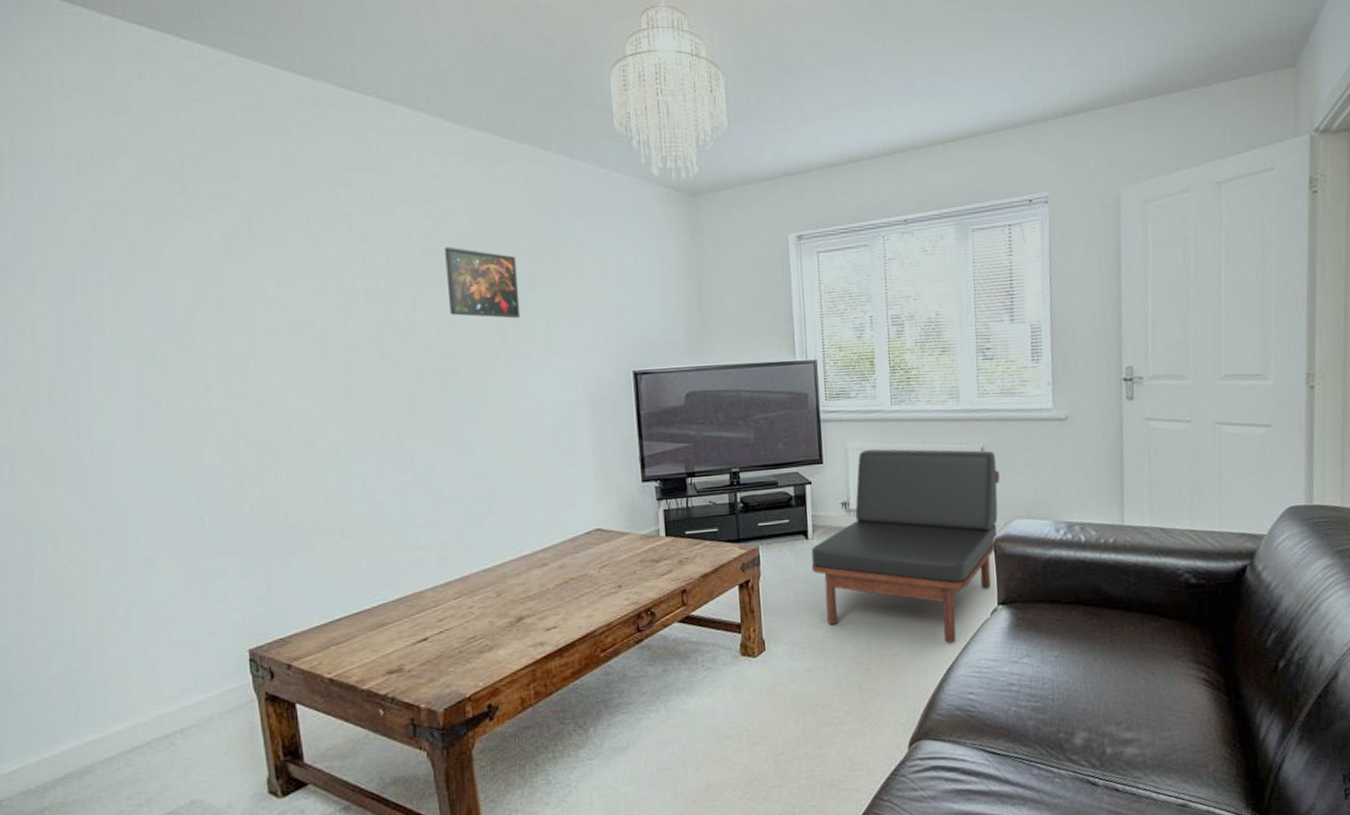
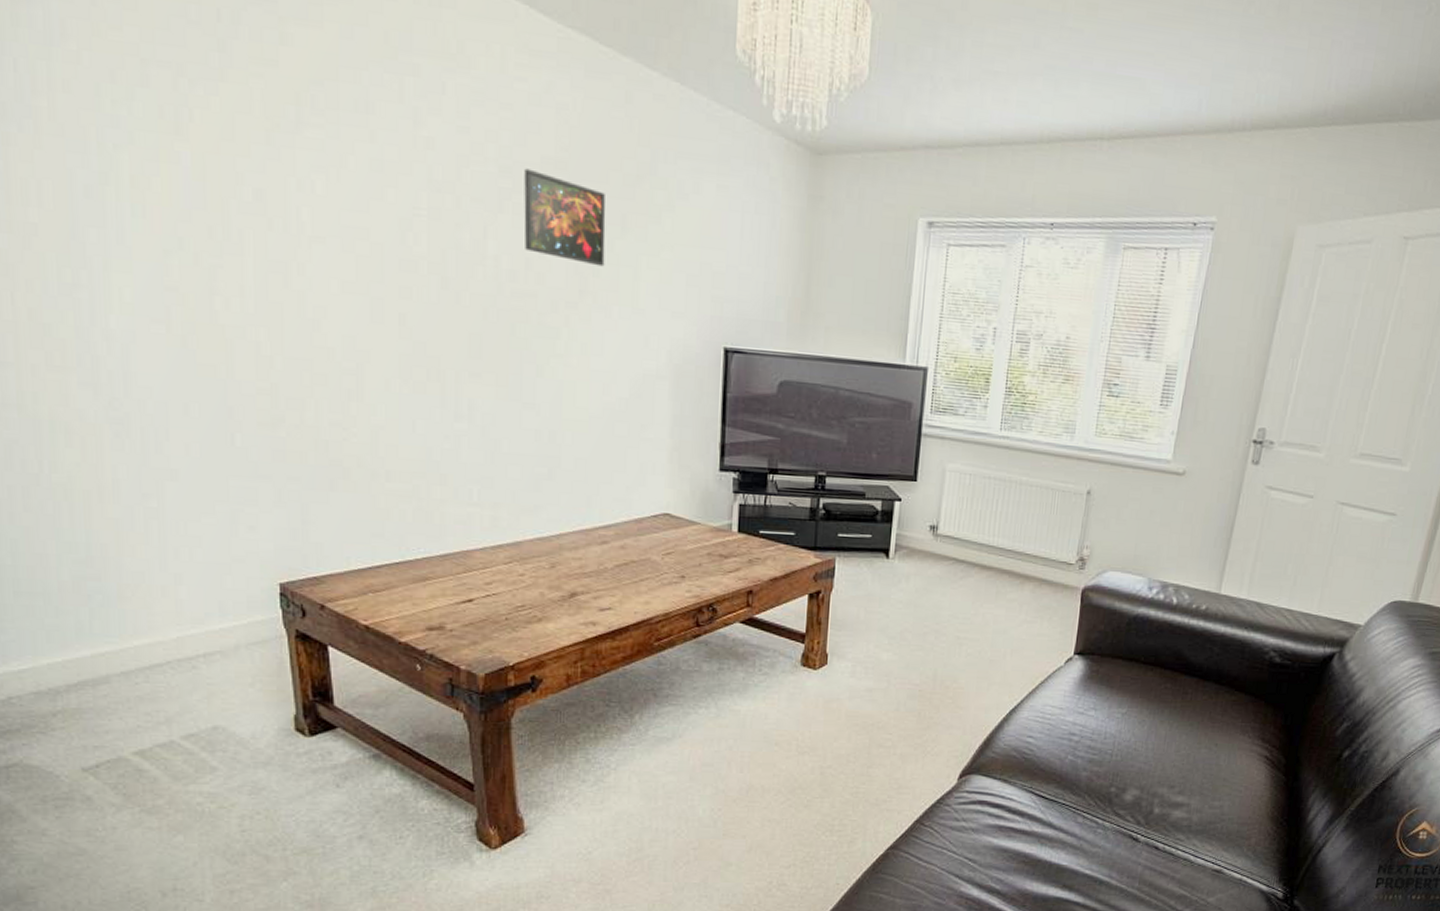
armchair: present [811,449,1000,644] -> none [887,473,1102,685]

